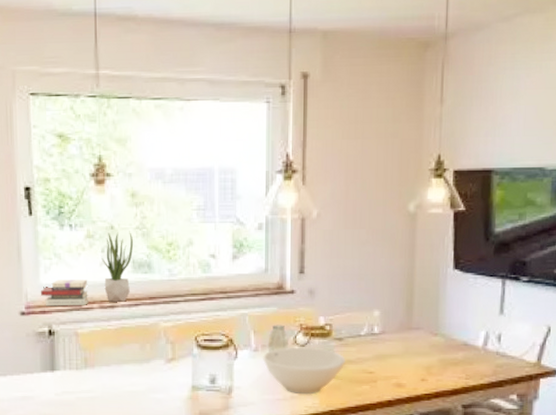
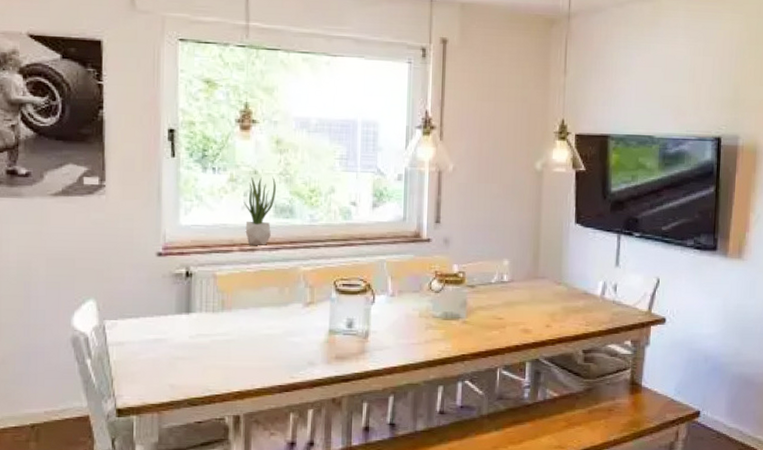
books: present [40,280,90,308] -> none [179,221,230,250]
bowl: present [263,347,345,394] -> none [399,293,477,338]
vase: present [268,324,288,353] -> none [404,271,424,298]

